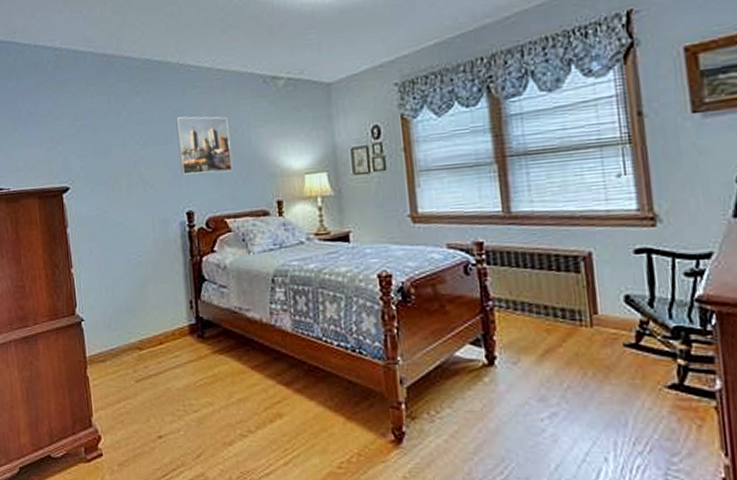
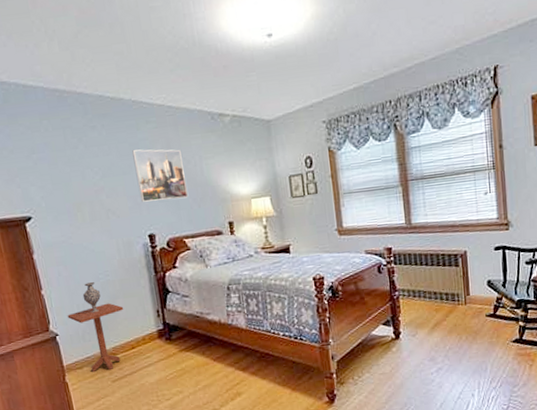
pedestal table: none [95,263,155,368] -> present [67,282,124,373]

